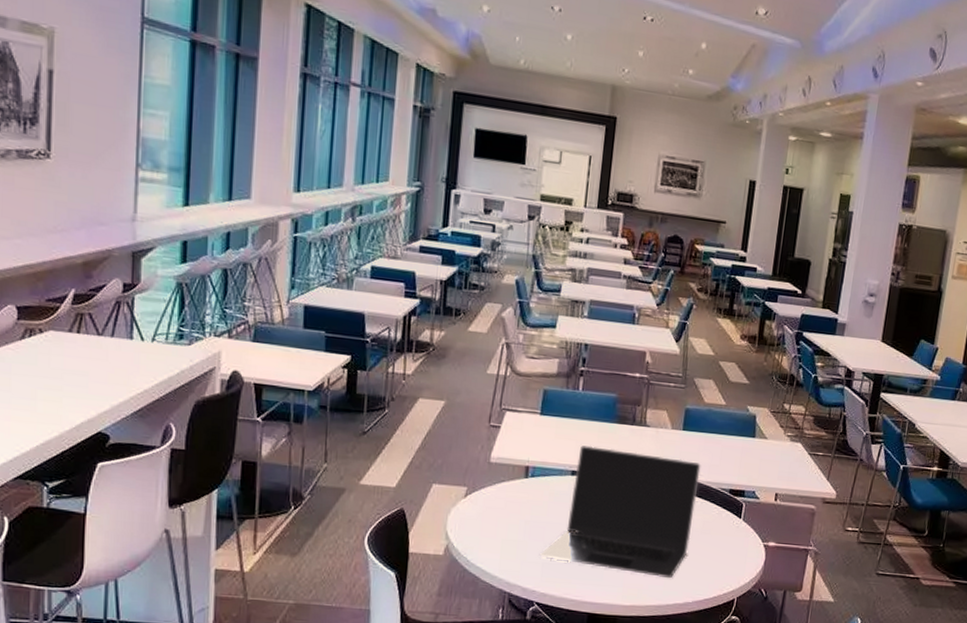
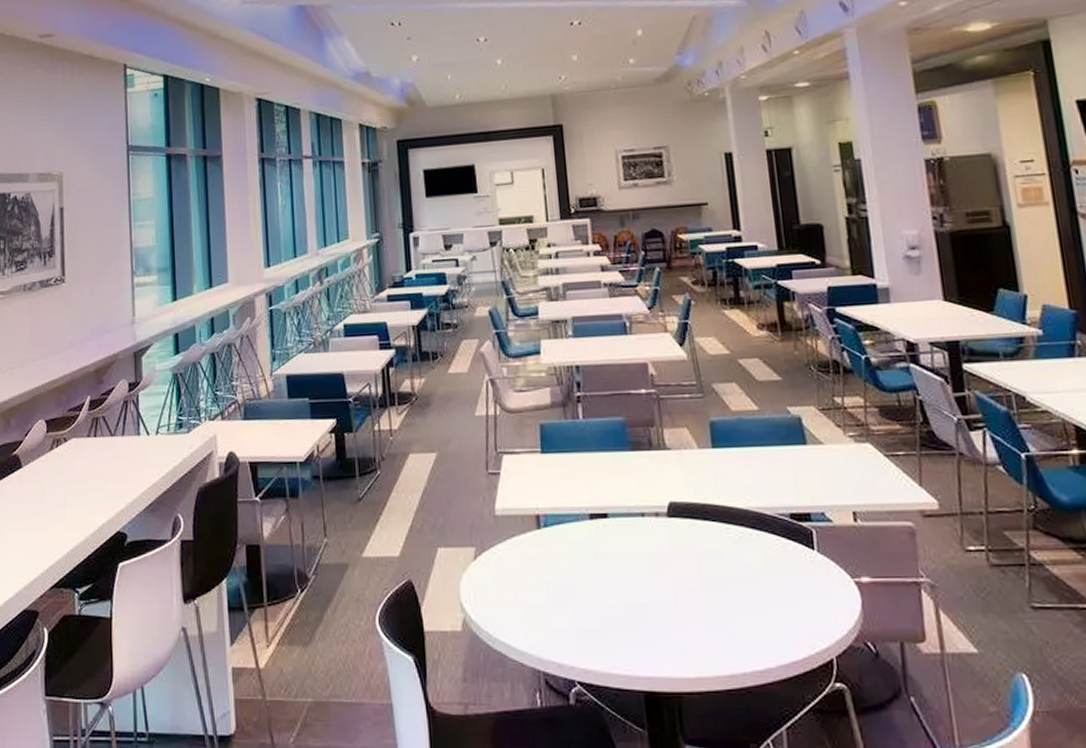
laptop: present [540,445,701,579] -> none [571,481,754,638]

